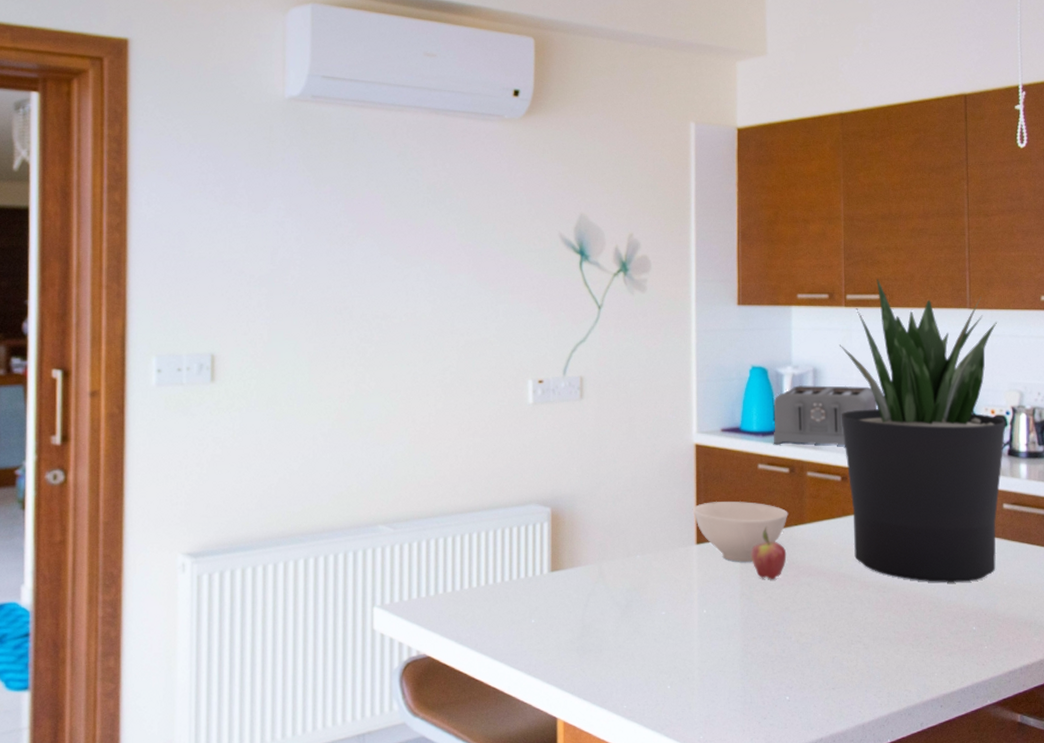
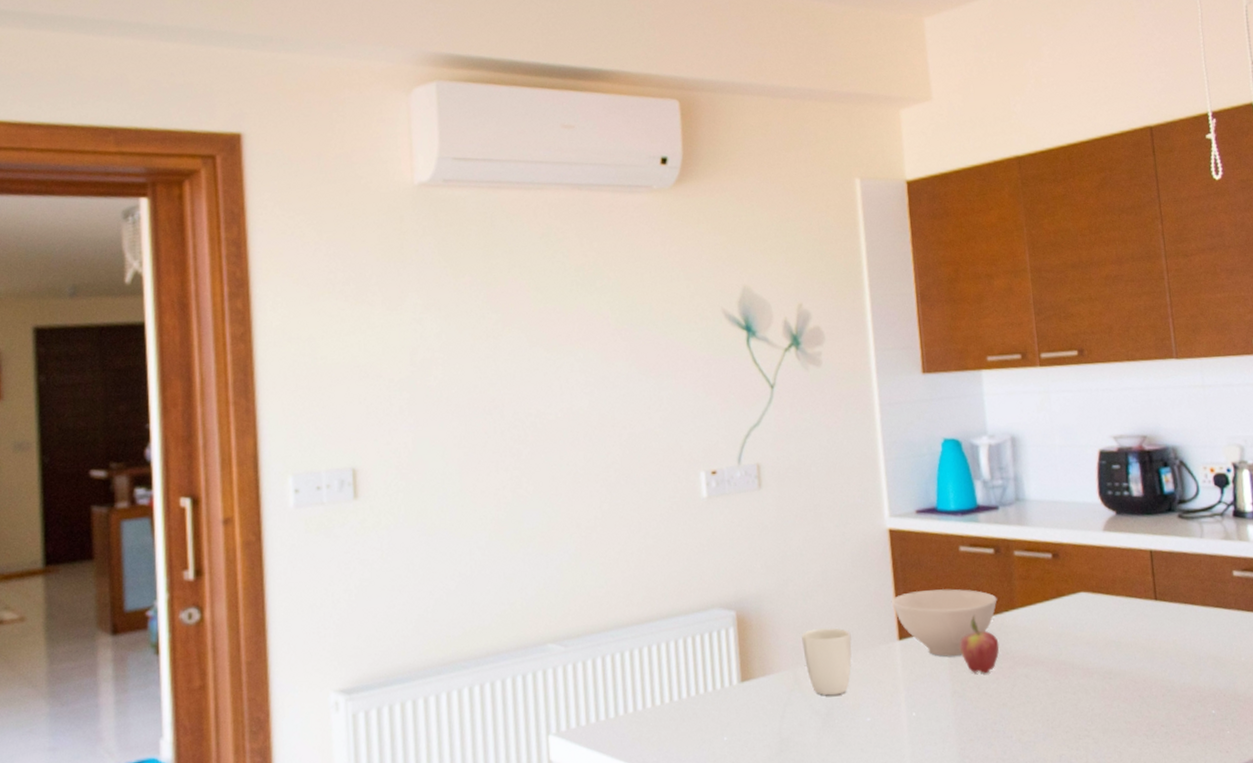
mug: none [609,529,654,590] -> present [802,628,852,696]
toaster: present [773,385,877,446] -> none [970,452,1084,524]
planter: present [840,279,1006,583] -> none [1038,333,1232,664]

